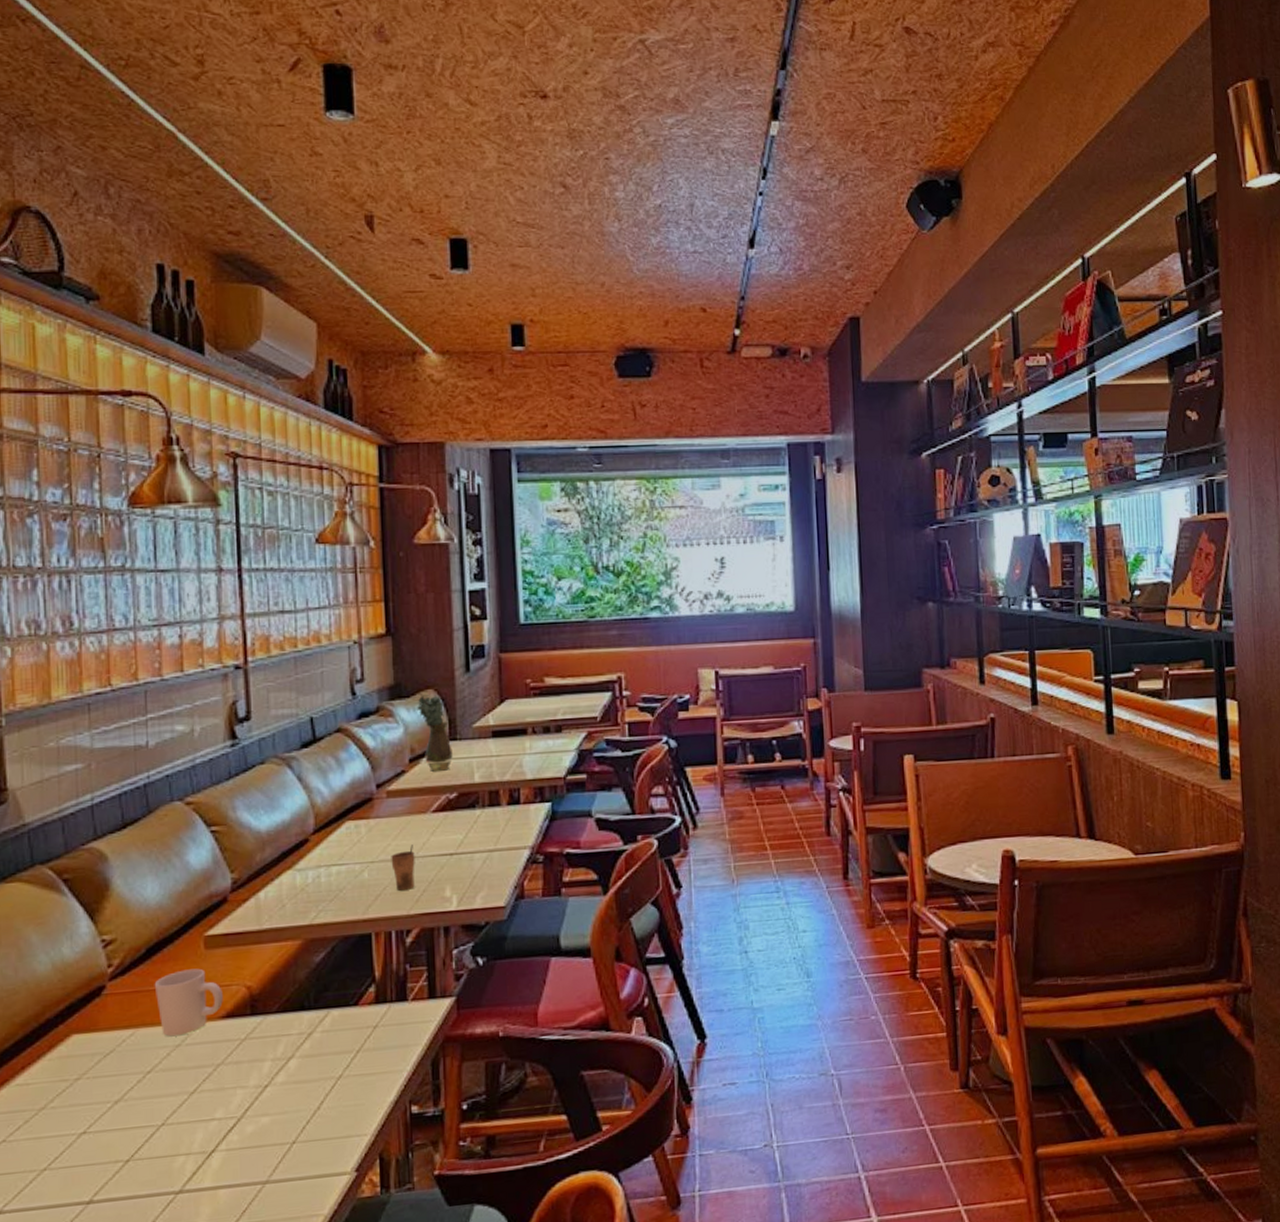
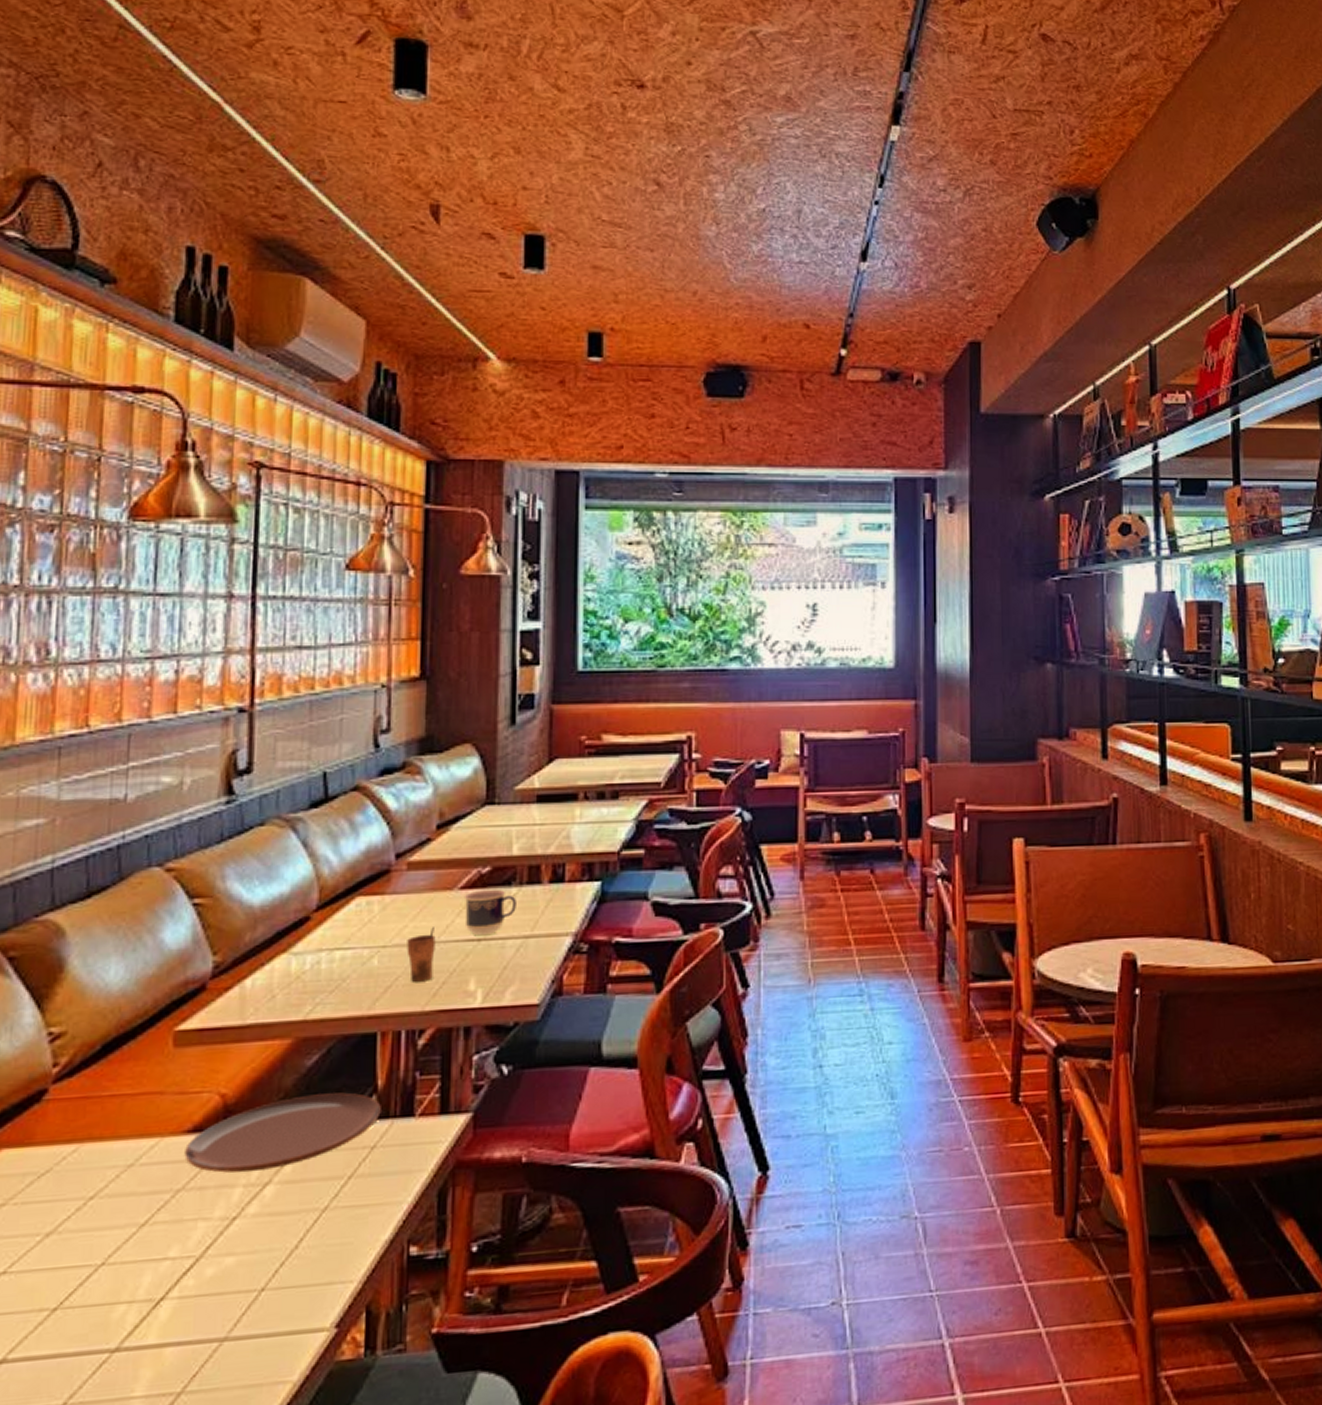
mug: present [154,968,223,1037] -> none [107,1070,191,1155]
plate: none [221,983,380,1050] -> present [184,1092,381,1173]
vase: present [417,693,453,772] -> none [450,747,489,841]
cup: none [436,811,481,852] -> present [464,889,516,936]

